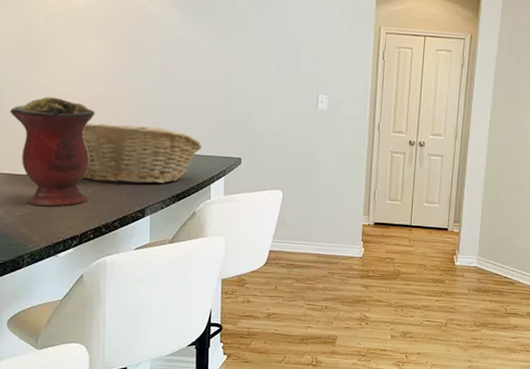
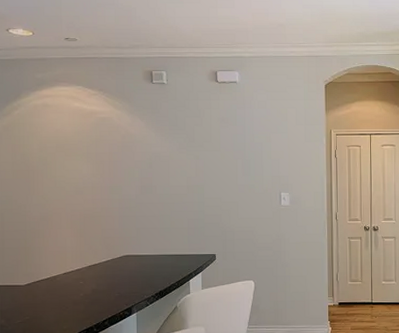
vase: present [10,97,95,206] -> none [10,214,85,312]
fruit basket: present [83,123,202,184] -> none [74,233,181,286]

